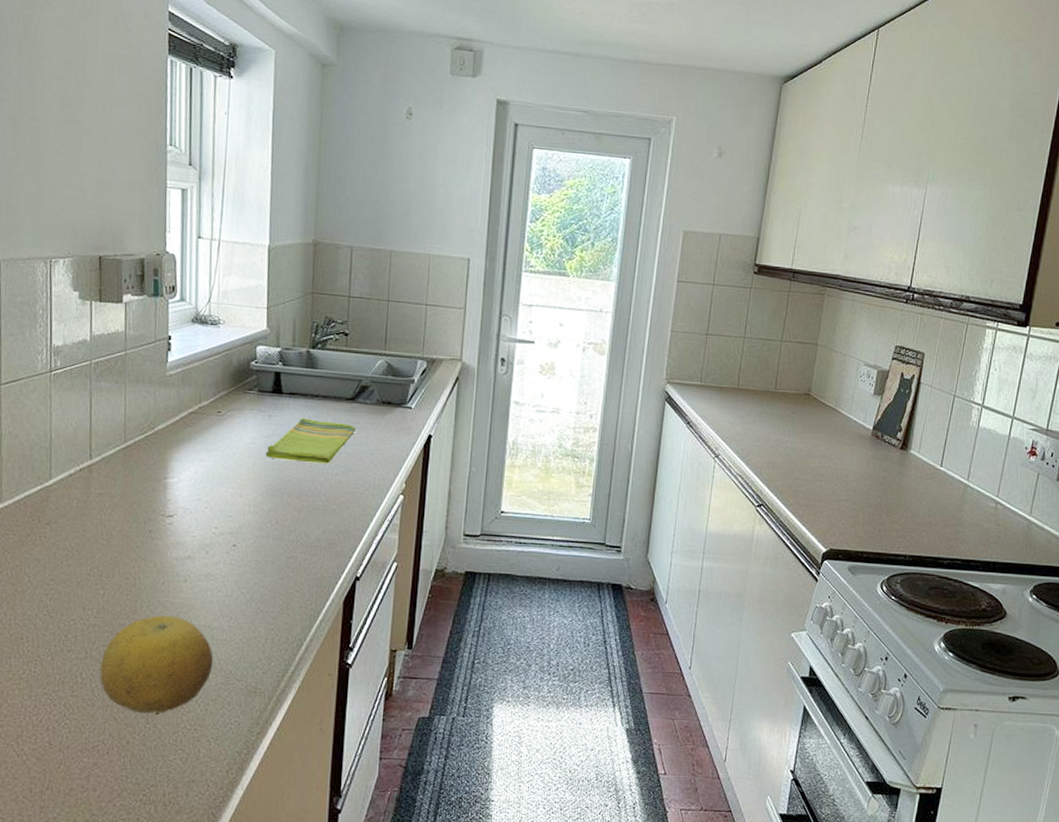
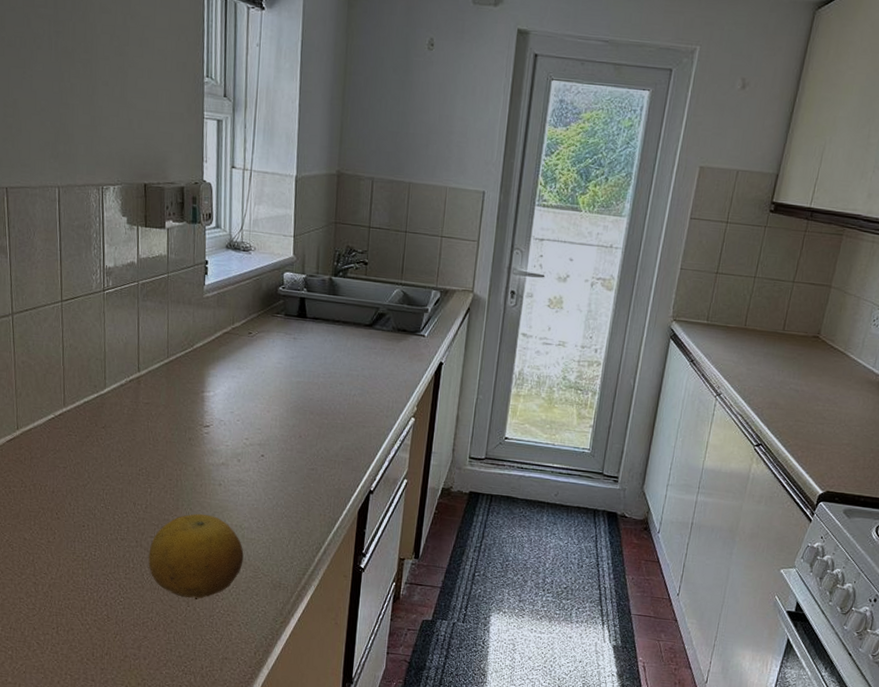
dish towel: present [265,417,356,464] -> none [290,341,373,385]

